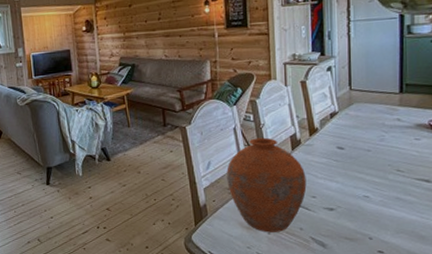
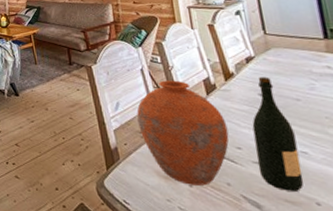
wine bottle: none [327,130,362,230] -> present [252,76,304,191]

